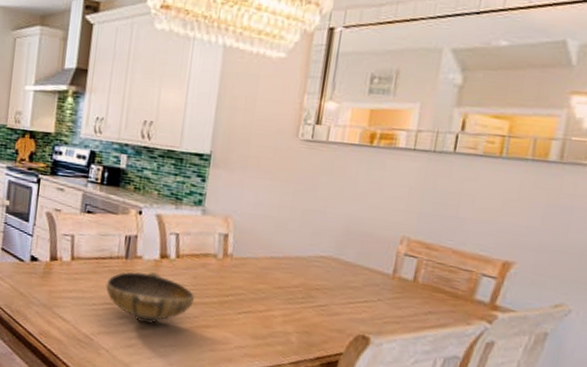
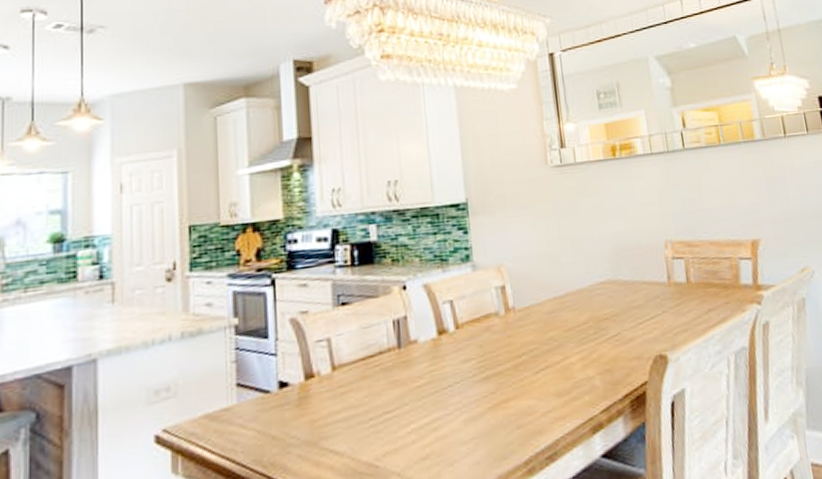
bowl: present [105,272,195,324] -> none [381,354,487,423]

